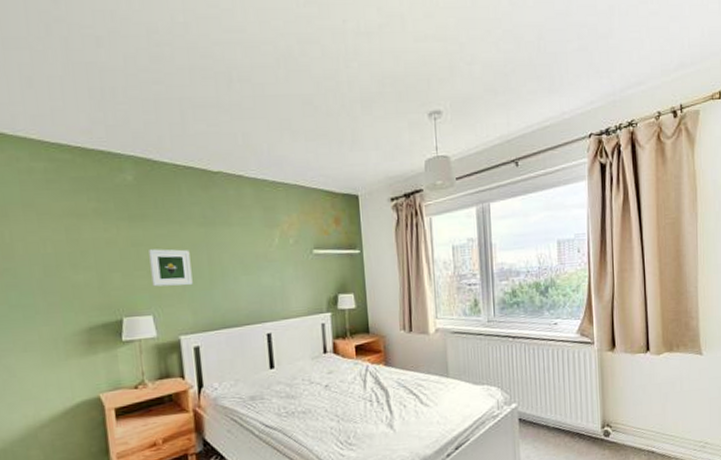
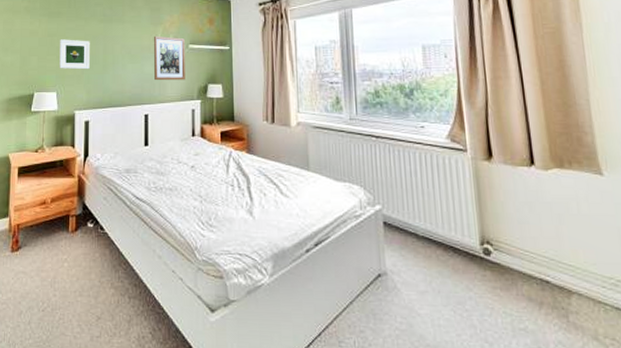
wall art: none [269,240,312,294] -> present [153,35,185,81]

